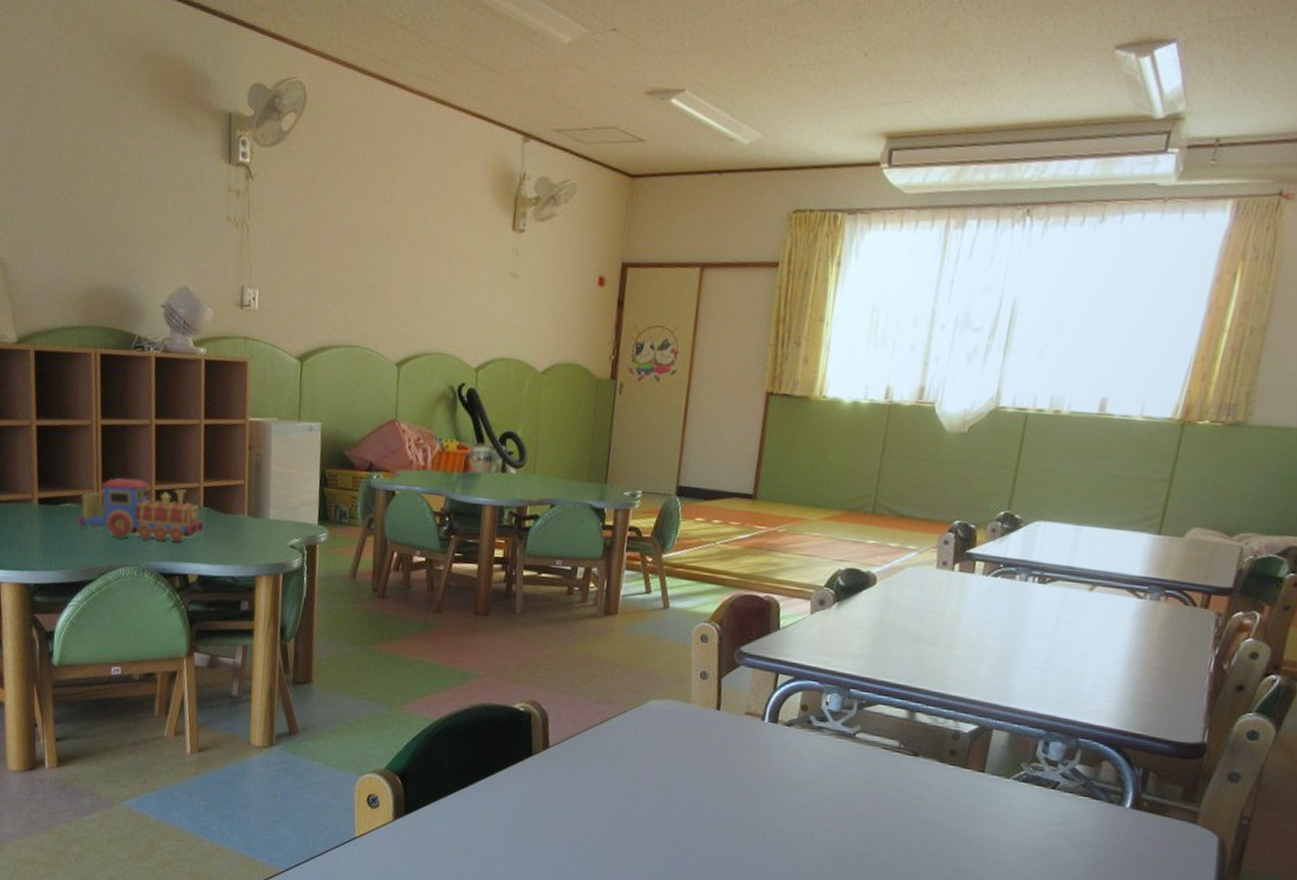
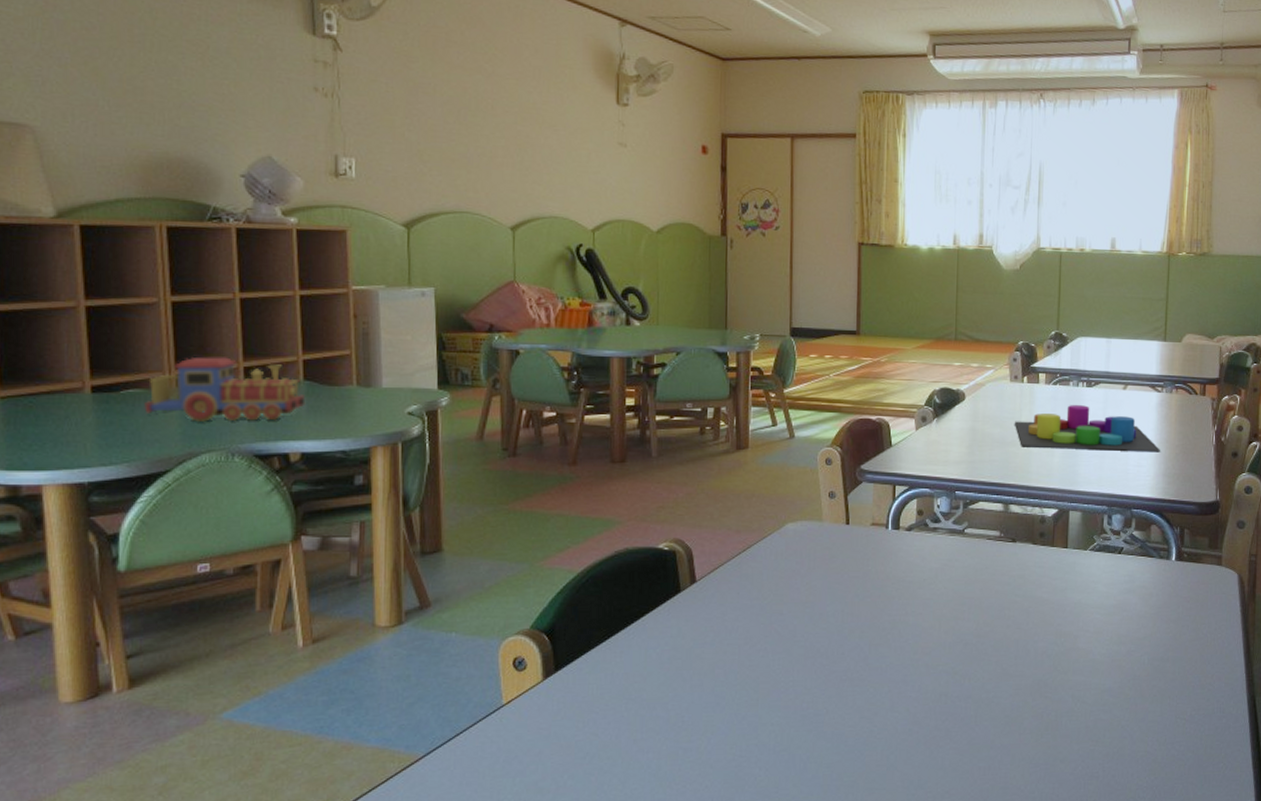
stacking toy: none [935,603,1130,674] -> present [1015,405,1160,453]

